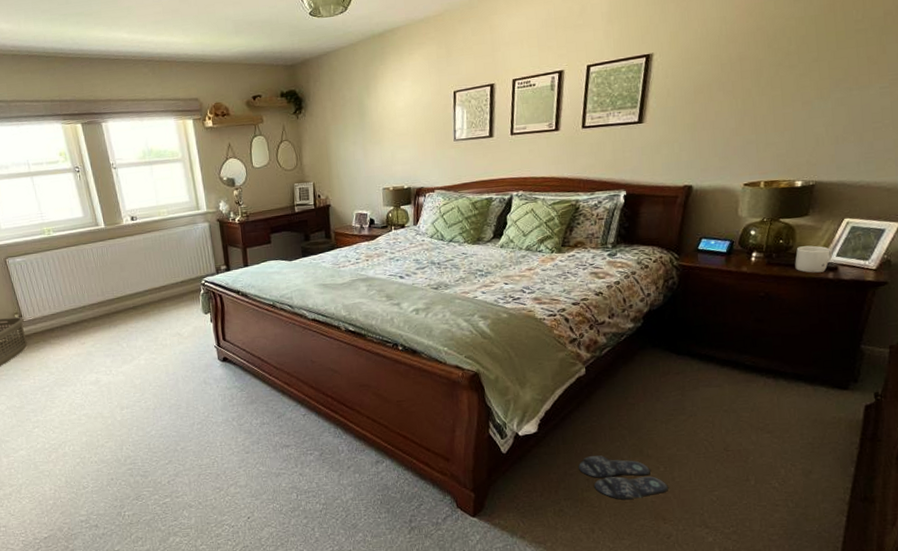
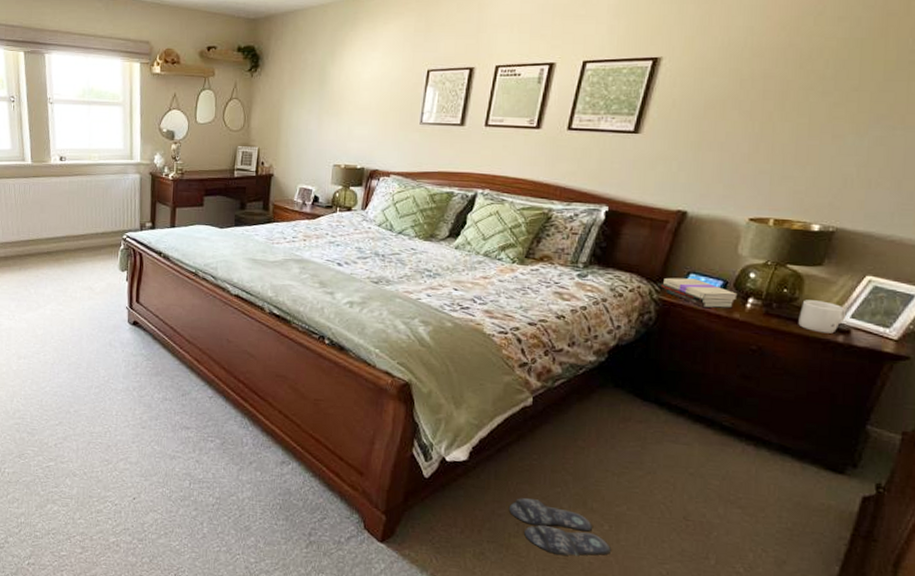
books: none [675,242,743,267] -> present [656,277,738,309]

